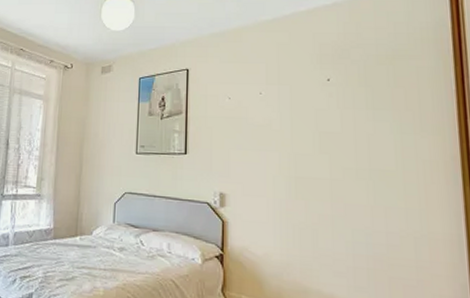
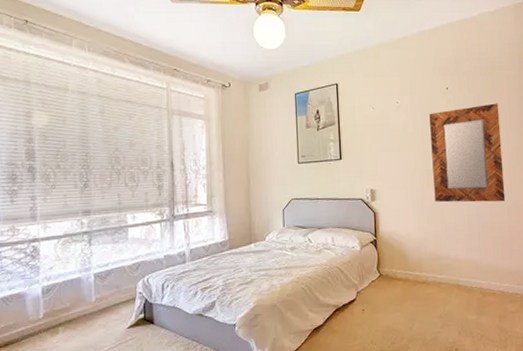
home mirror: none [302,101,411,231] -> present [429,103,506,203]

